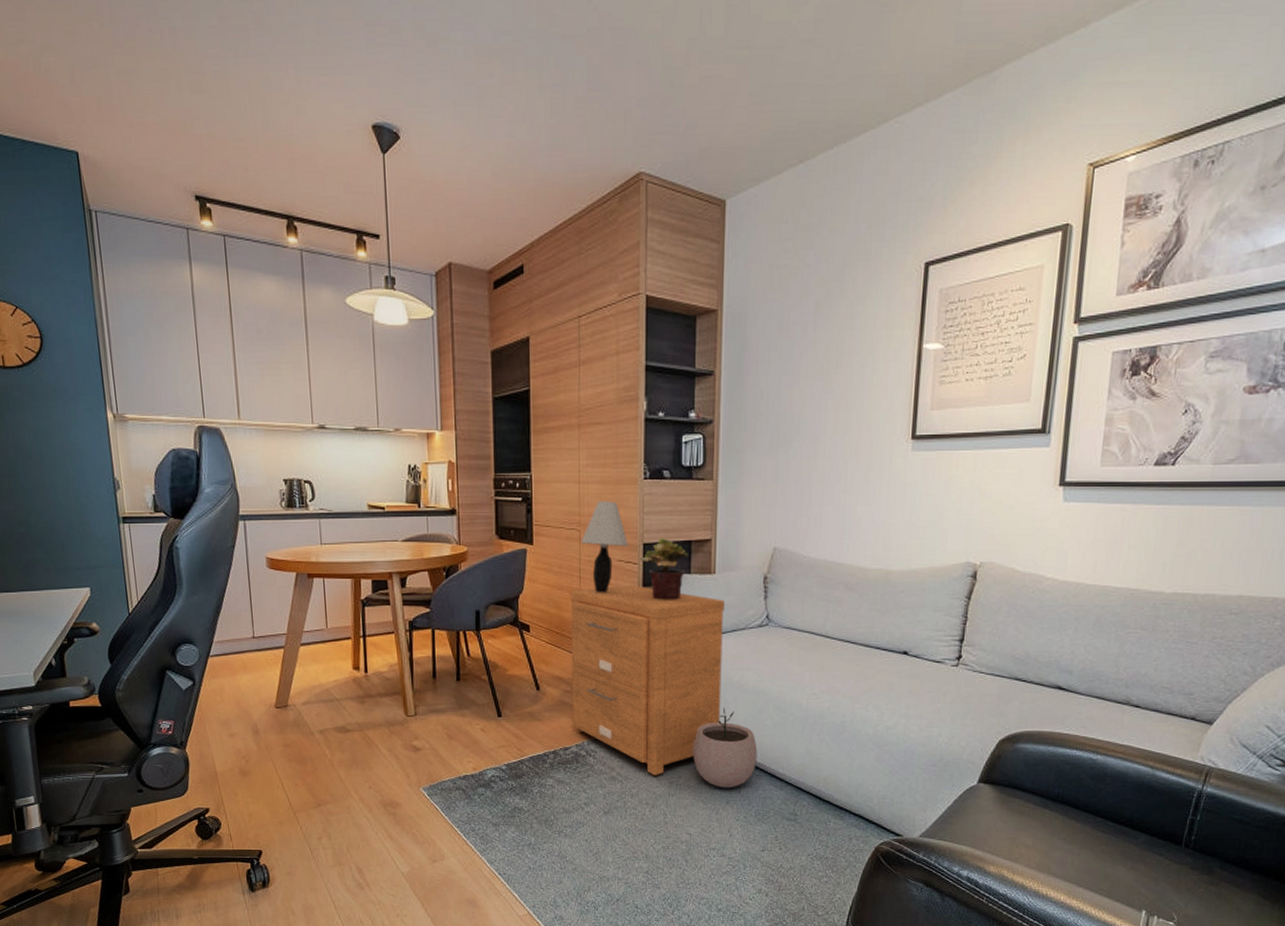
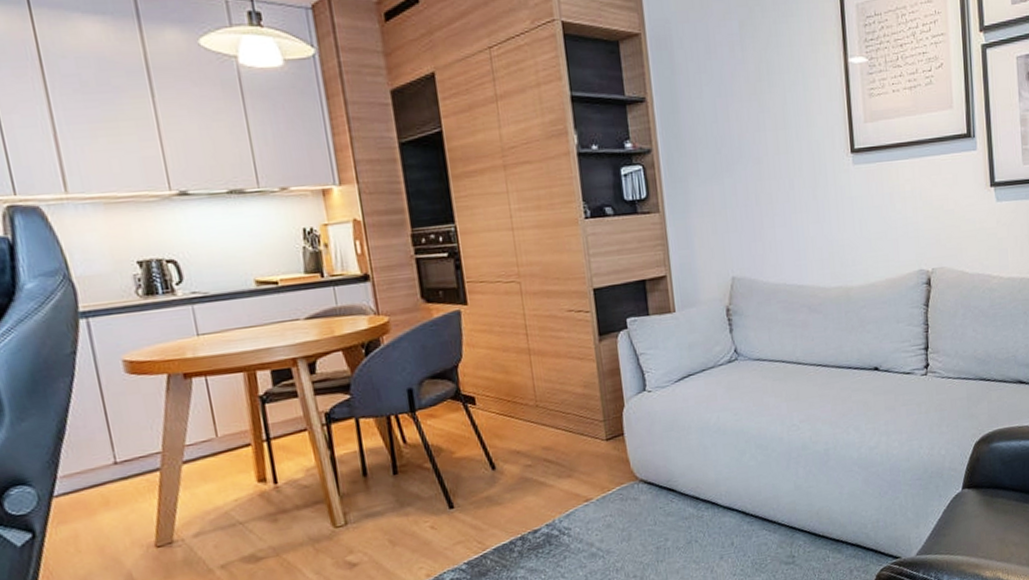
nightstand: present [570,585,725,775] -> none [517,335,702,543]
table lamp: present [581,501,628,593] -> none [522,246,577,350]
potted plant: present [640,538,688,600] -> none [592,280,644,349]
plant pot: present [693,707,757,788] -> none [676,454,746,543]

